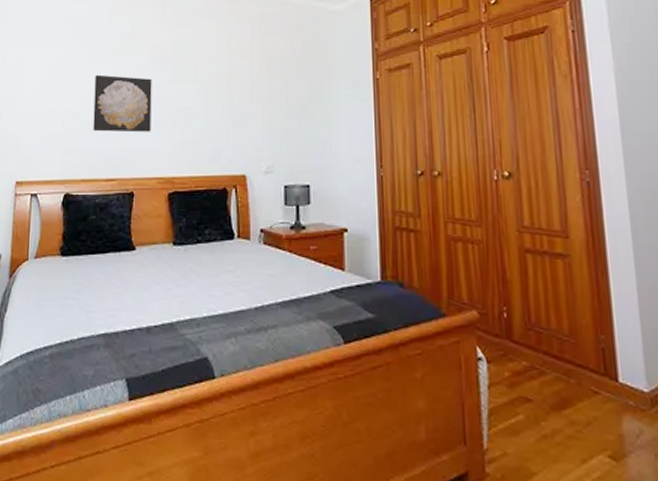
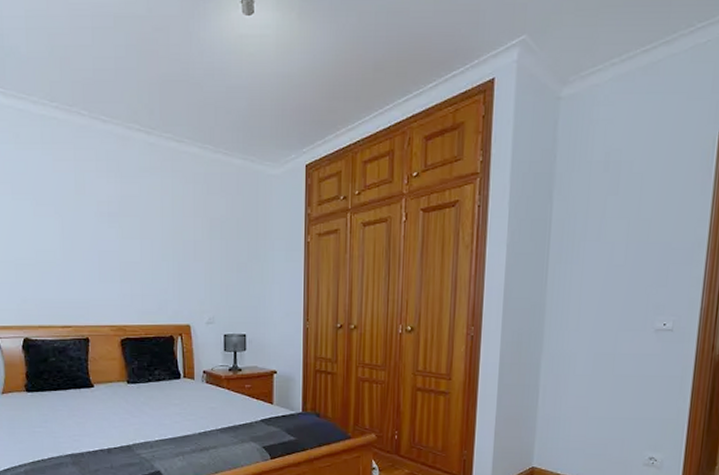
wall art: present [93,74,152,133] -> none [43,227,102,284]

